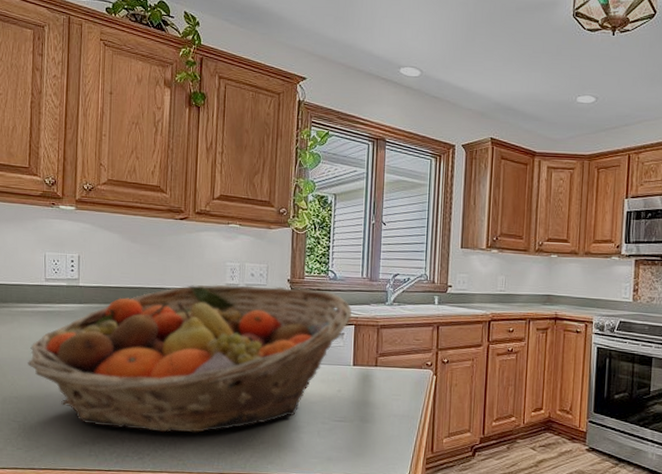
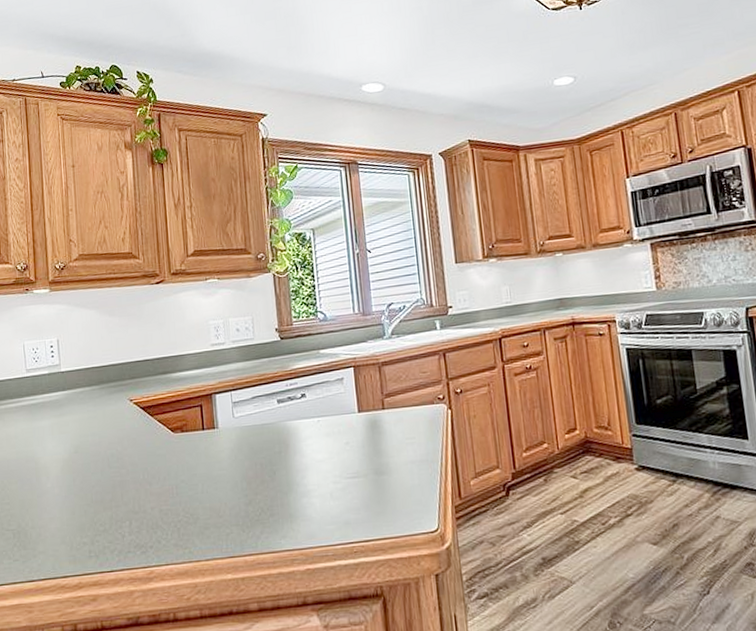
fruit basket: present [28,284,353,433] -> none [16,334,350,522]

